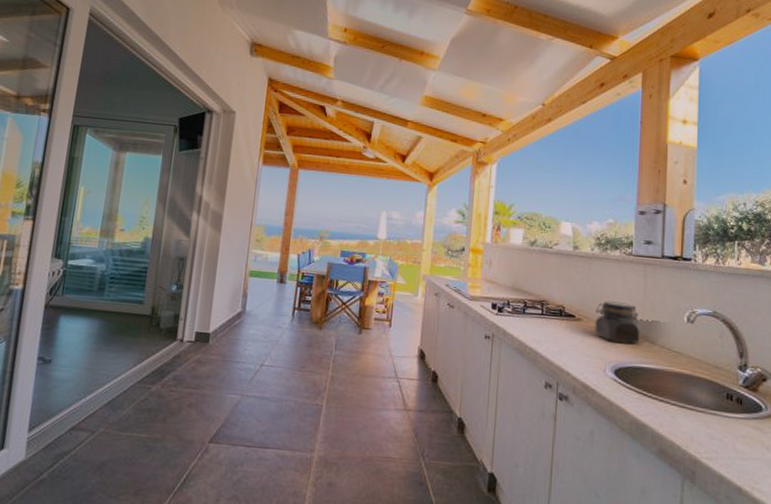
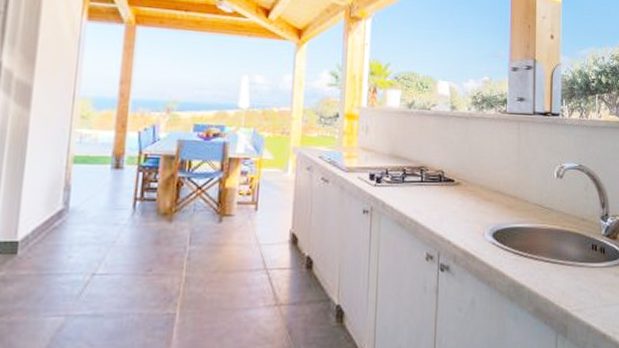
jar: present [595,301,640,344] -> none [473,162,516,205]

